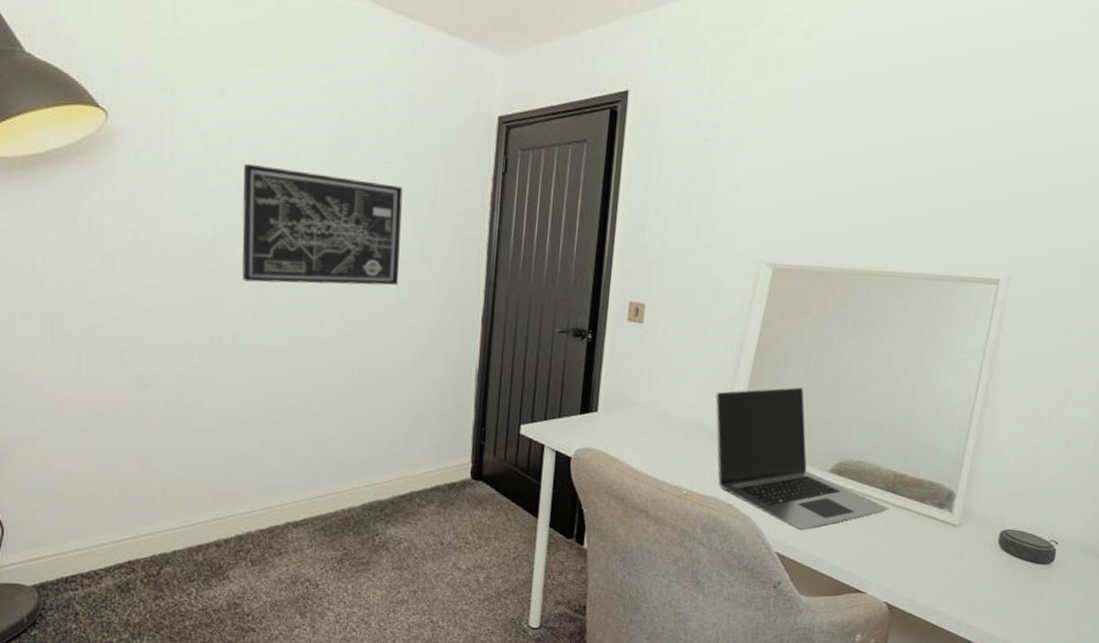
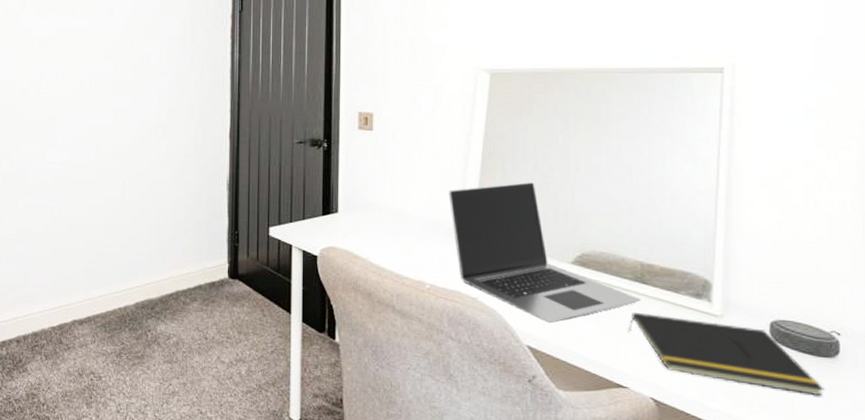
wall art: present [242,163,403,286] -> none [34,22,158,116]
notepad: none [872,520,1036,600] -> present [628,312,824,397]

